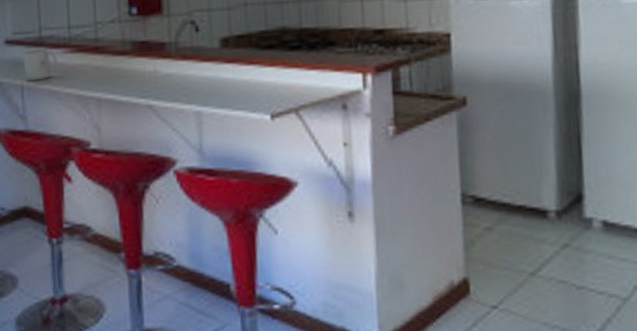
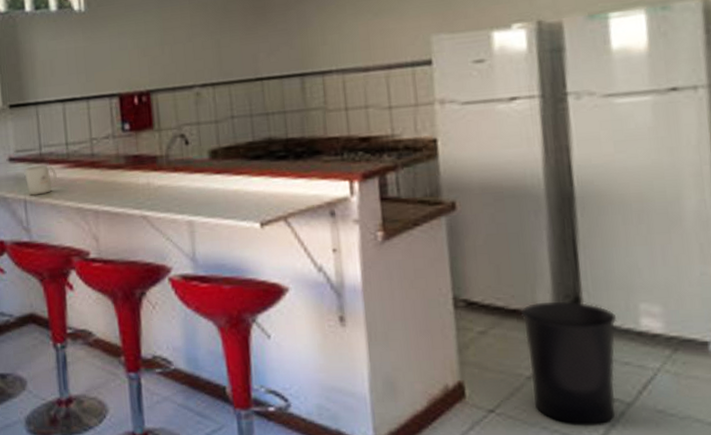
waste bin: none [525,197,617,321] -> present [520,301,618,426]

